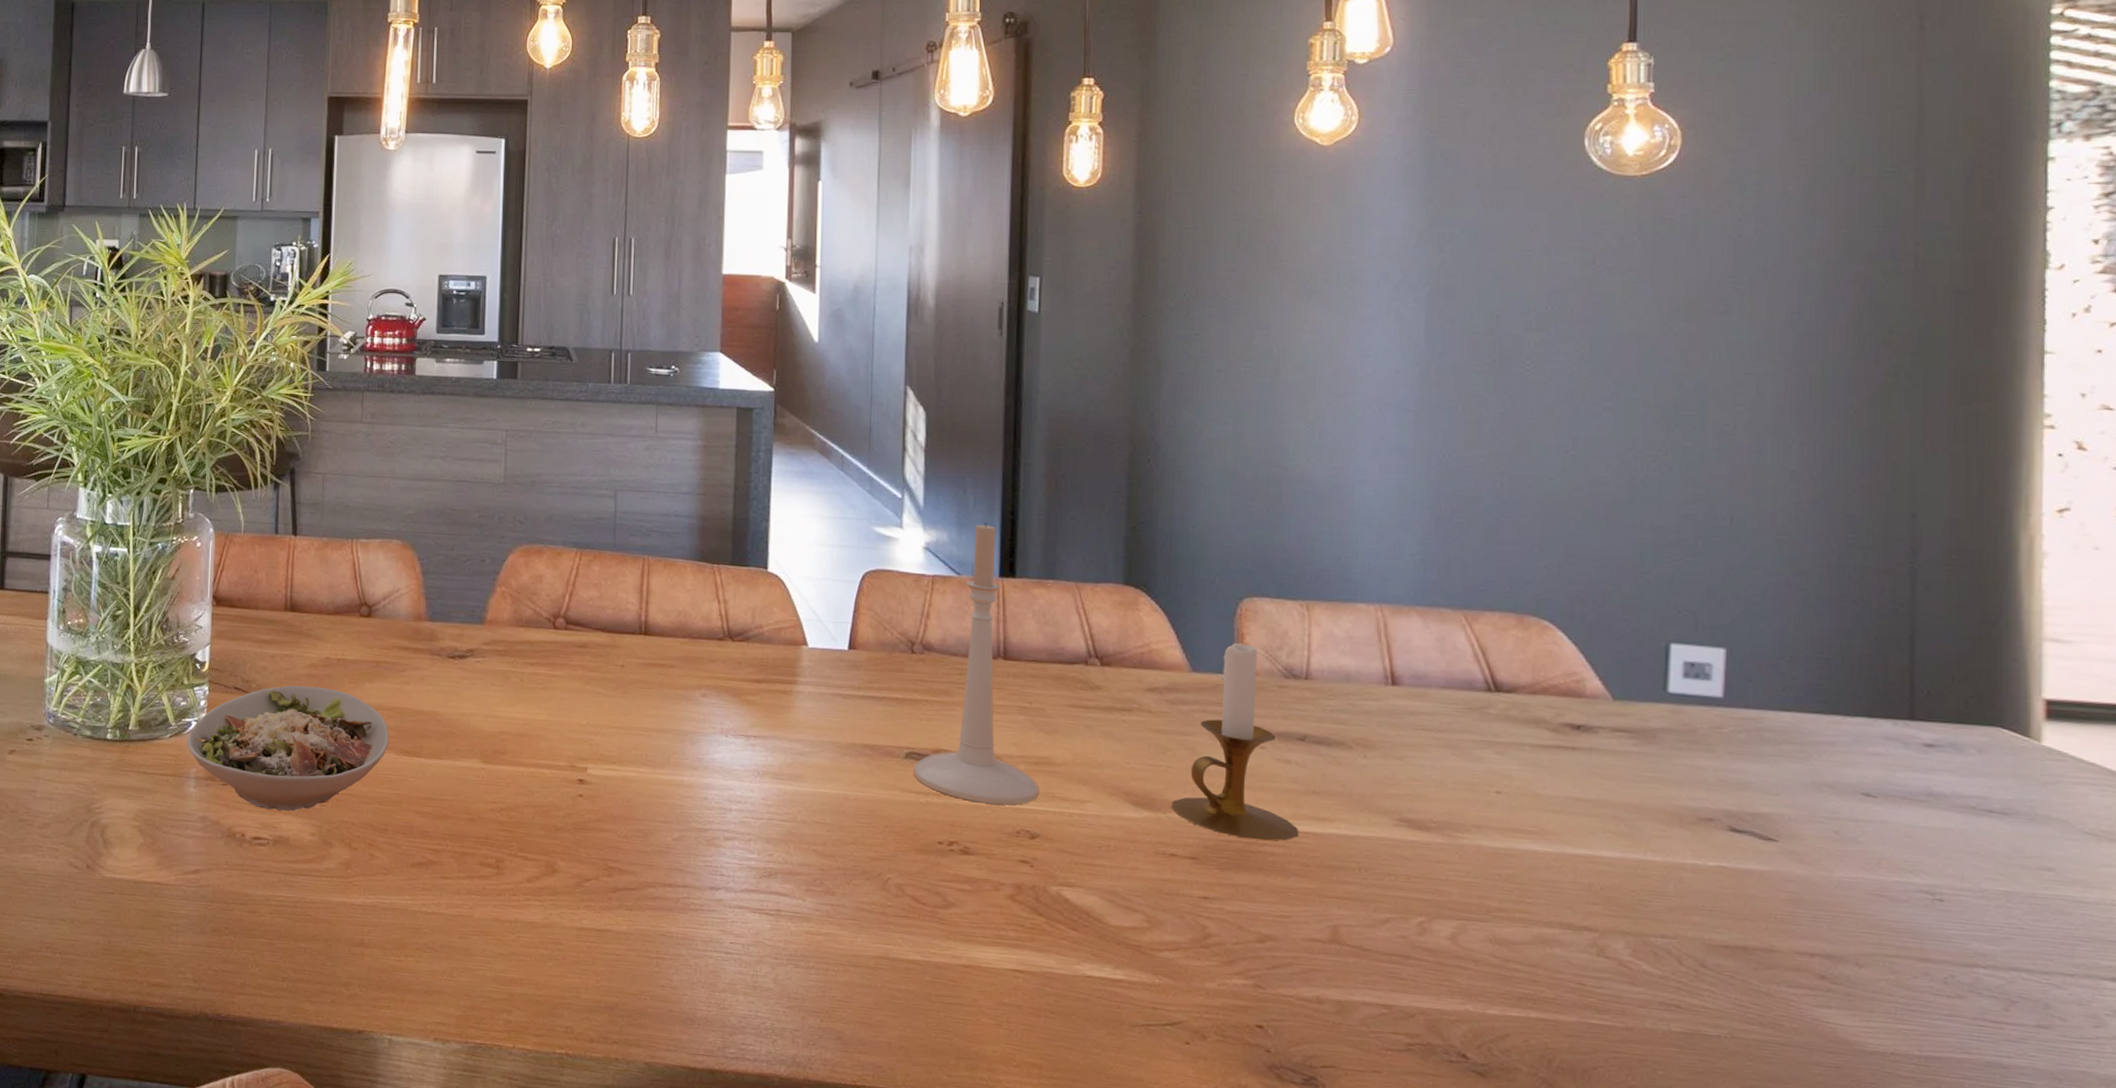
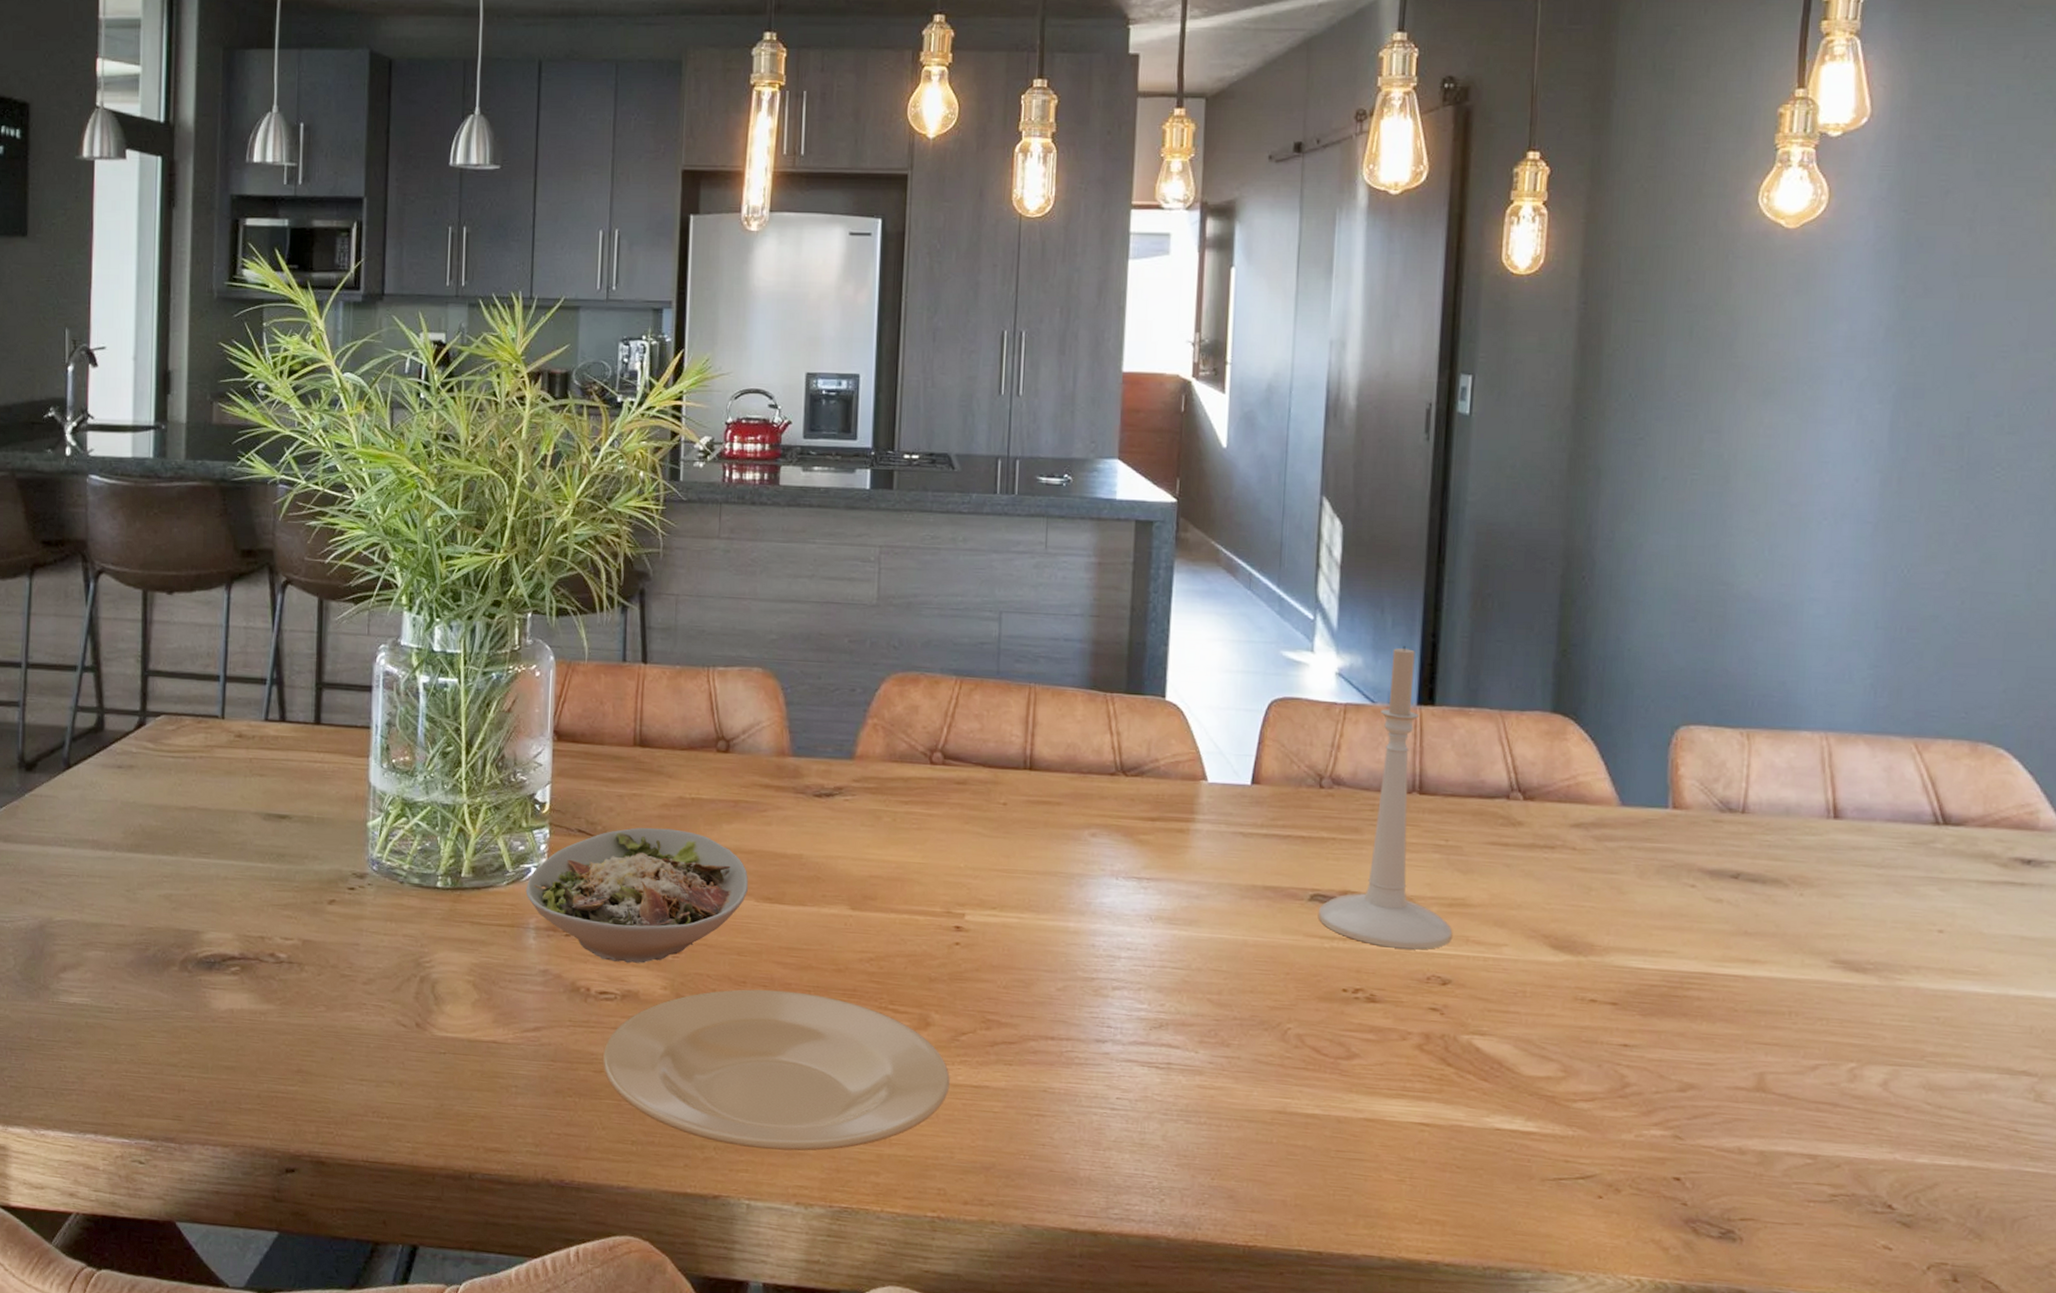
plate: none [256,836,576,990] -> present [602,989,950,1151]
candlestick: present [1171,643,1299,841] -> none [1592,775,1728,985]

